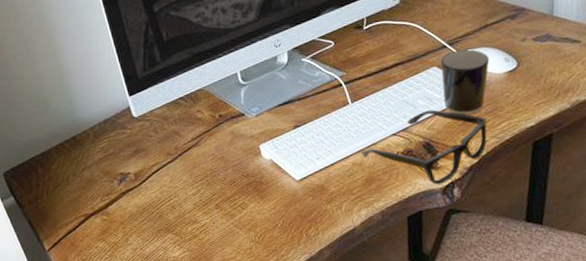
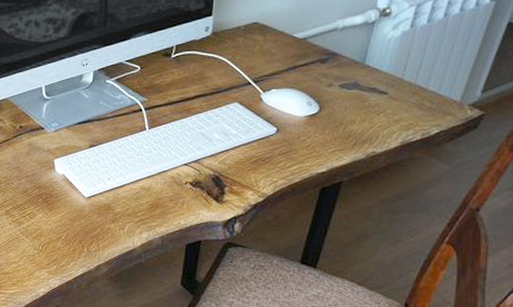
eyeglasses: present [361,109,487,185] -> none [151,145,279,217]
mug: present [440,49,490,116] -> none [240,88,292,154]

